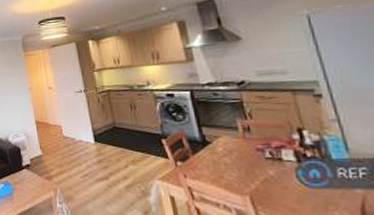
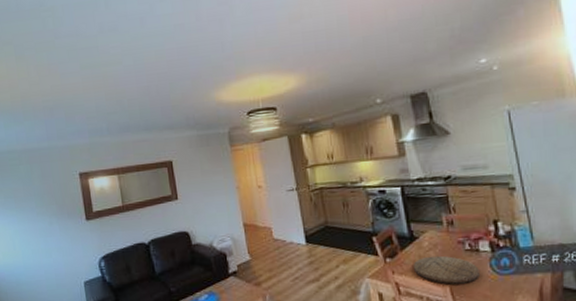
cutting board: none [206,162,285,194] -> present [412,255,480,284]

